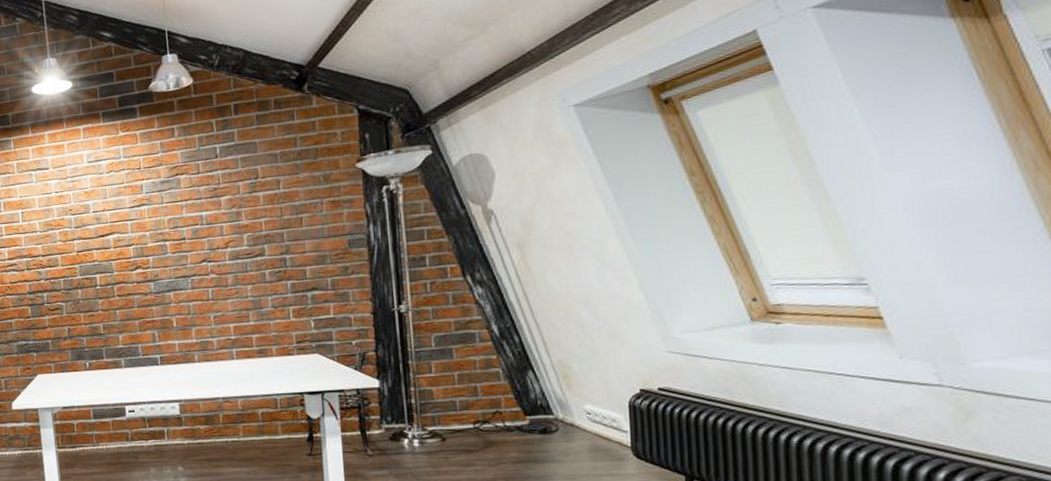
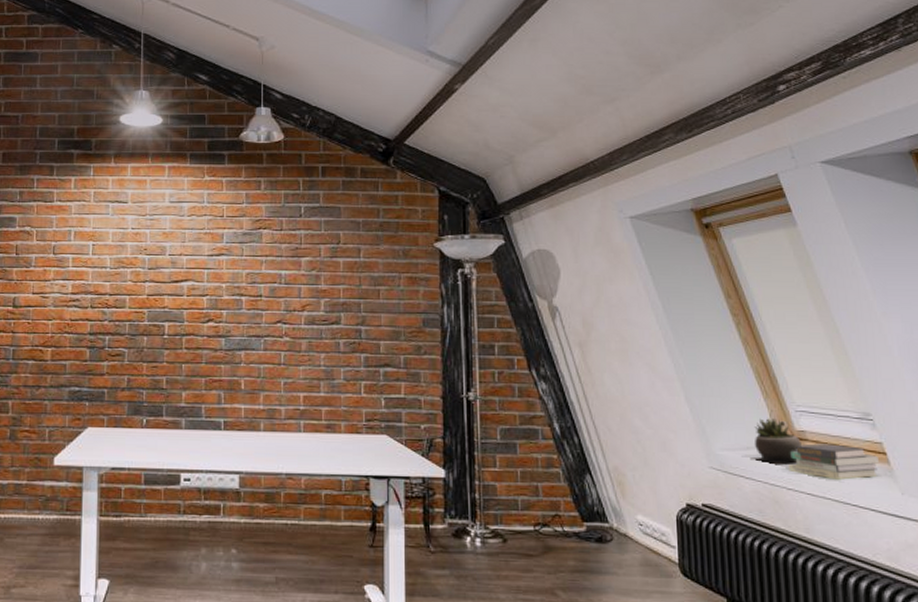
succulent plant: none [715,294,777,343] -> present [750,417,802,465]
books: none [760,314,872,351] -> present [788,443,879,480]

